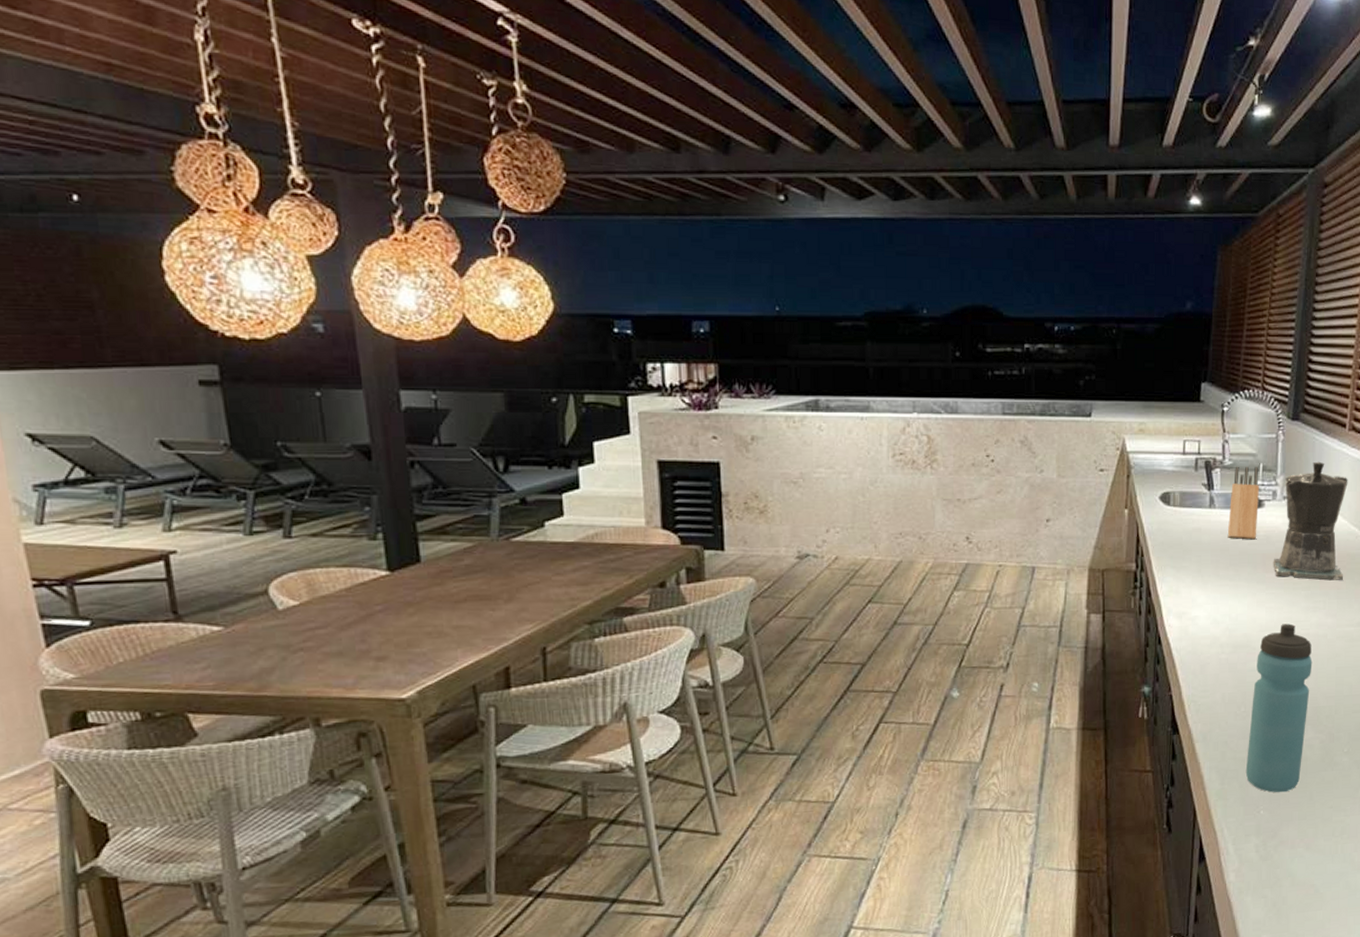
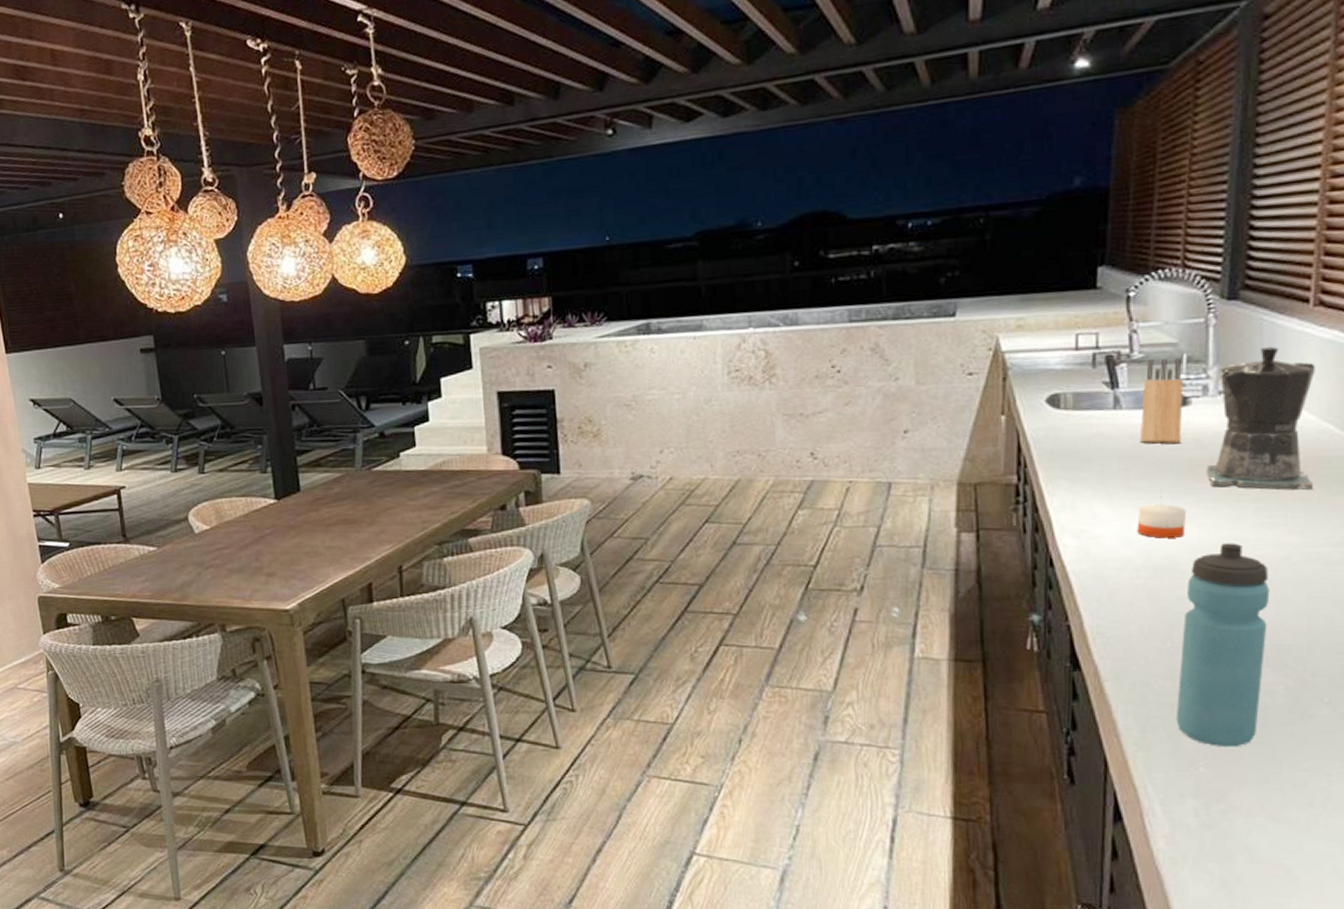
candle: none [1223,584,1259,620] -> present [1137,496,1187,538]

